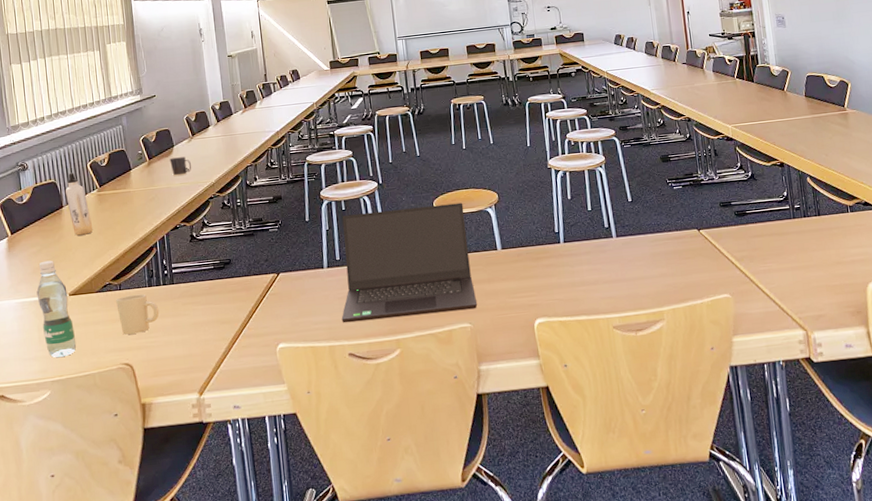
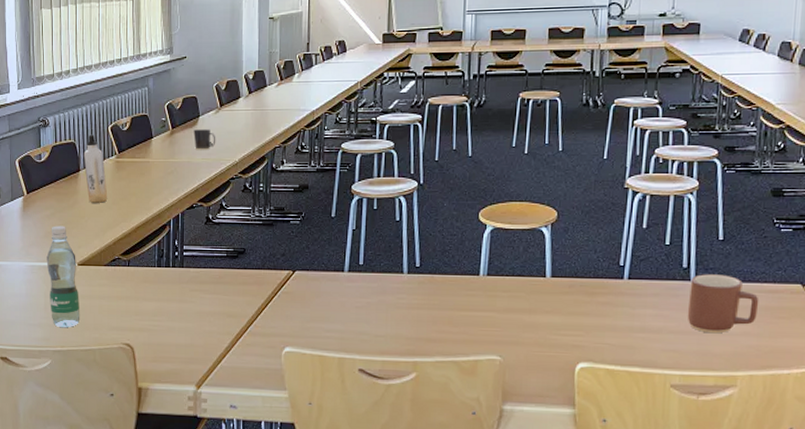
mug: present [116,294,160,335] -> none [123,273,166,314]
laptop: present [341,202,477,323] -> none [356,215,514,341]
mug: none [613,229,669,279] -> present [687,274,759,334]

